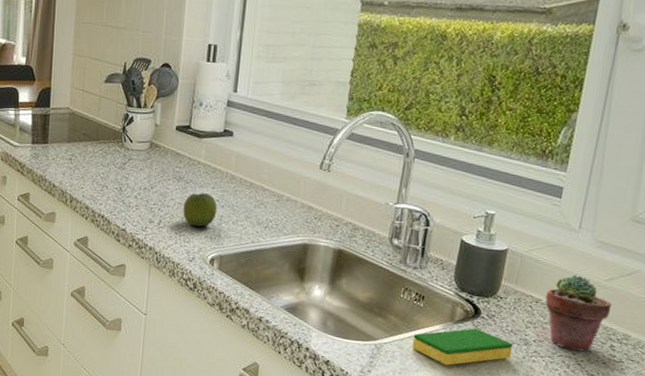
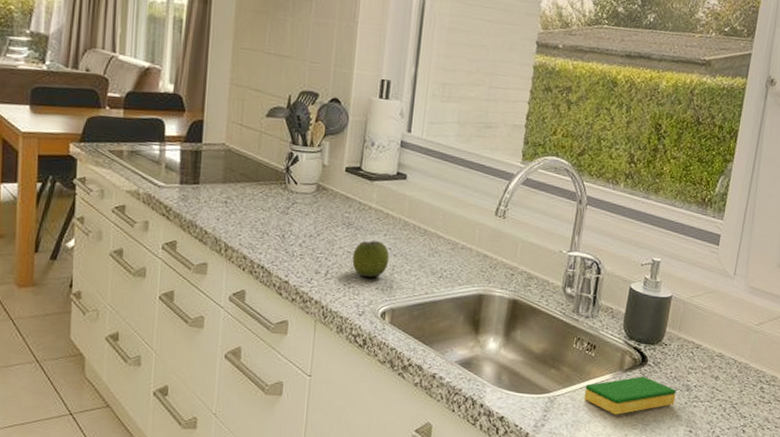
potted succulent: present [545,274,612,351] -> none [704,320,762,394]

